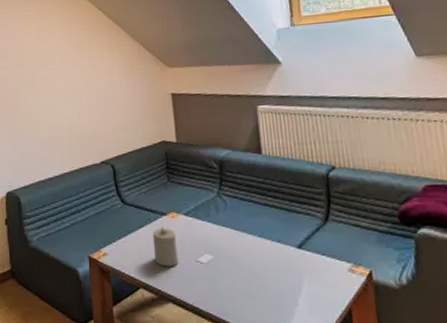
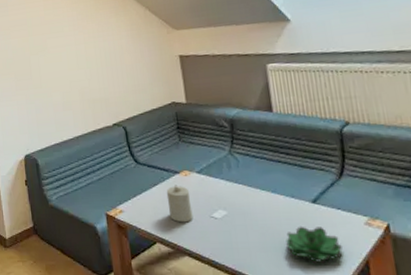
succulent plant: none [270,272,326,310] -> present [285,226,342,263]

